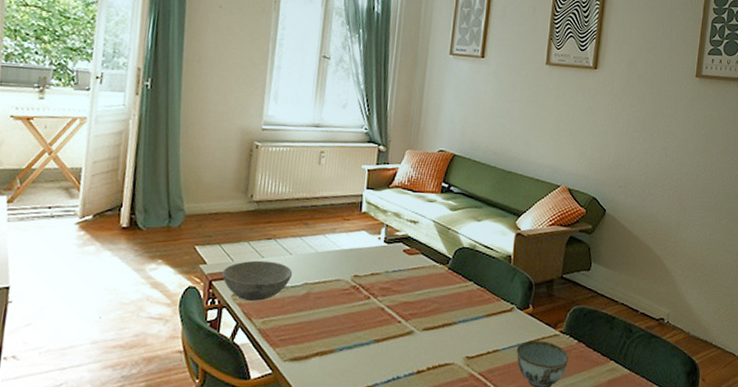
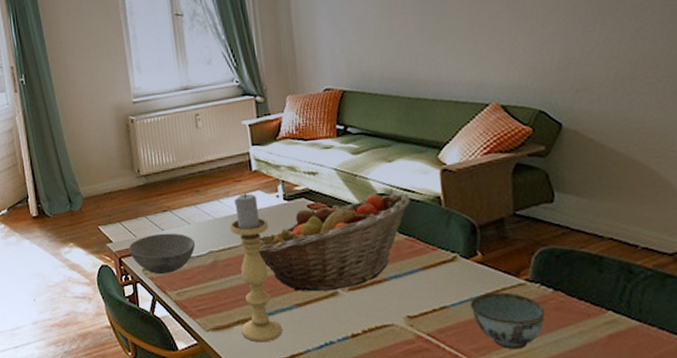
candle holder: none [318,232,365,375] -> present [230,193,282,343]
fruit basket: none [351,247,489,330] -> present [258,193,411,292]

